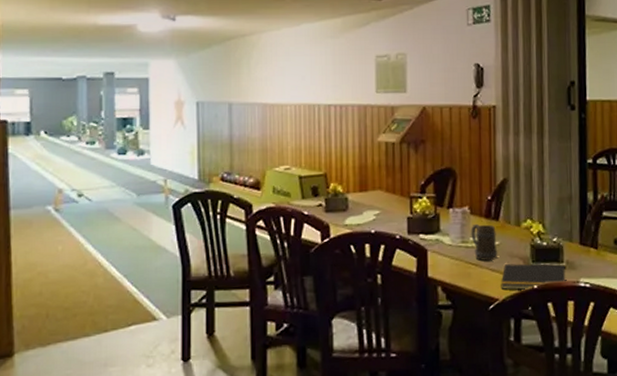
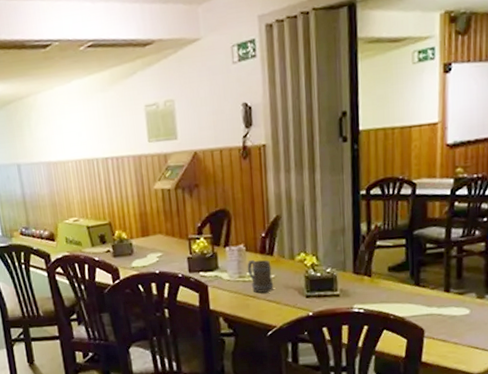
notepad: present [500,264,566,290] -> none [277,293,340,318]

